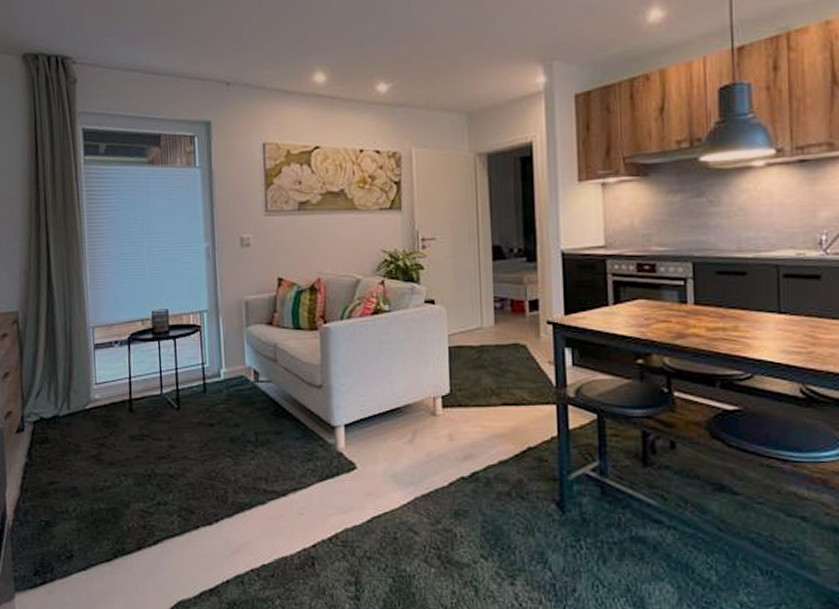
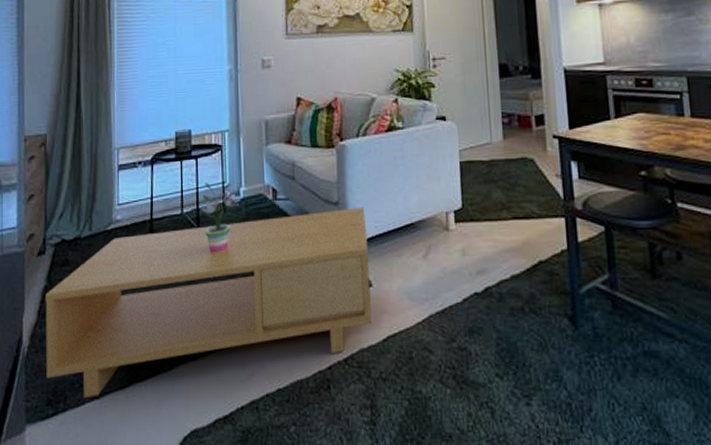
coffee table: none [27,391,356,570] -> present [45,207,372,399]
potted plant: none [179,363,222,434] -> present [199,182,241,253]

